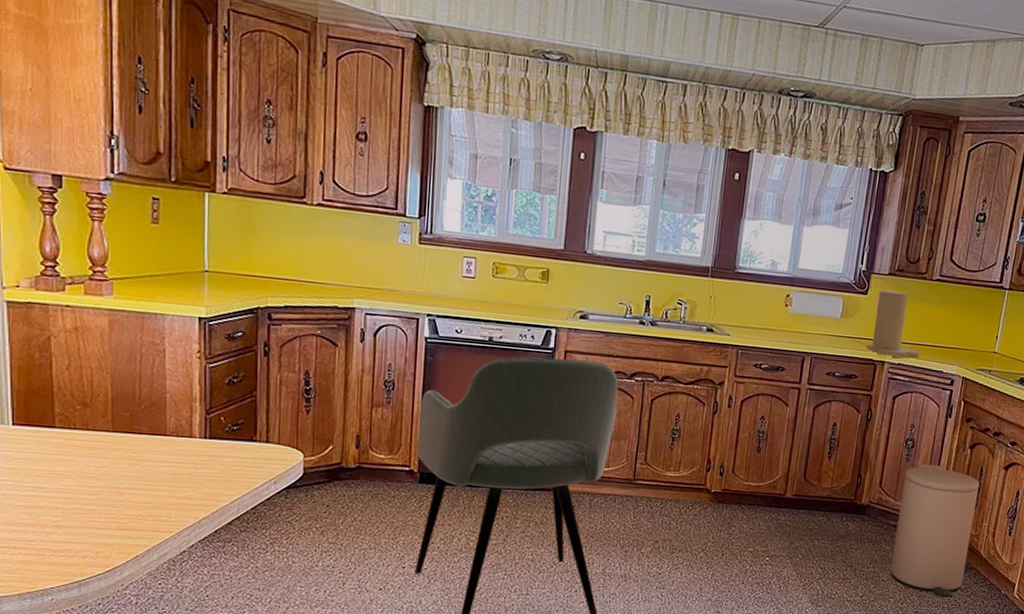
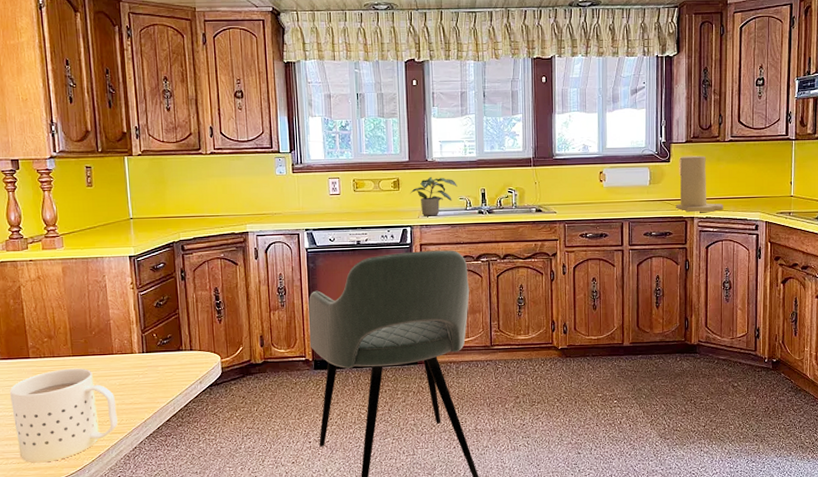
mug: none [24,446,164,558] -> present [9,368,118,463]
potted plant: none [561,272,618,320] -> present [410,177,457,217]
pedal bin: present [890,463,980,598] -> none [726,301,797,419]

